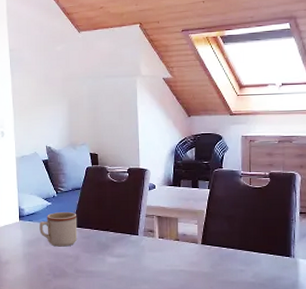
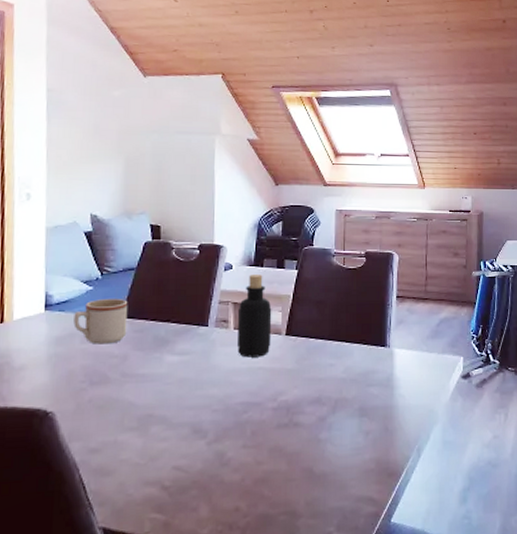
bottle: none [161,193,190,261] -> present [236,274,272,358]

